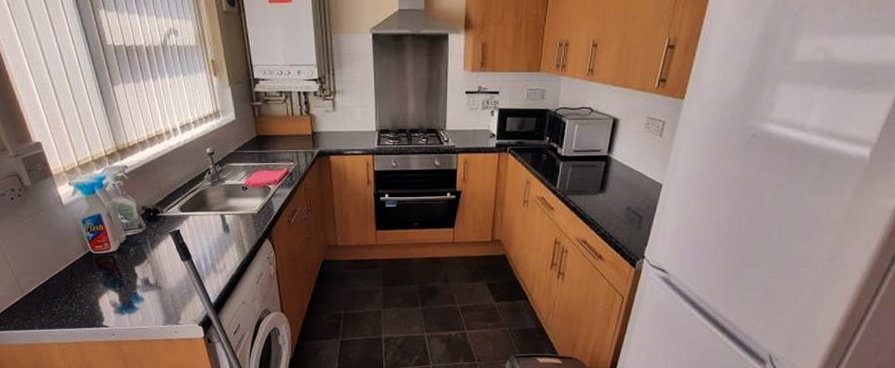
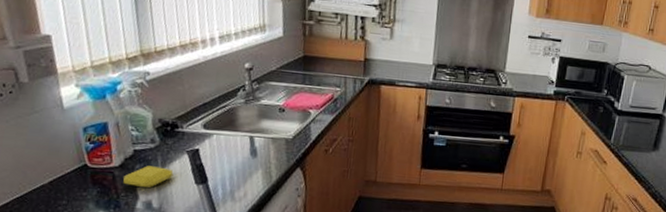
soap bar: none [122,248,162,267] -> present [123,166,174,188]

